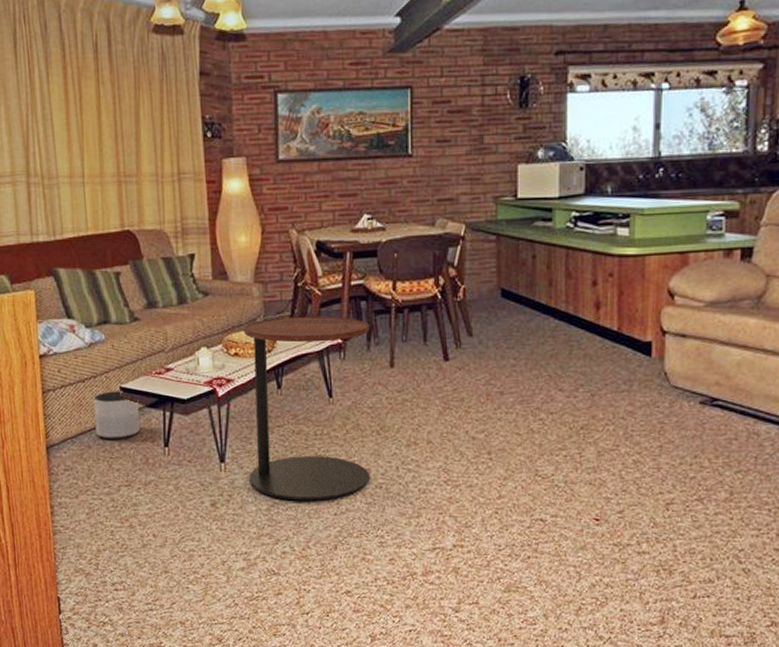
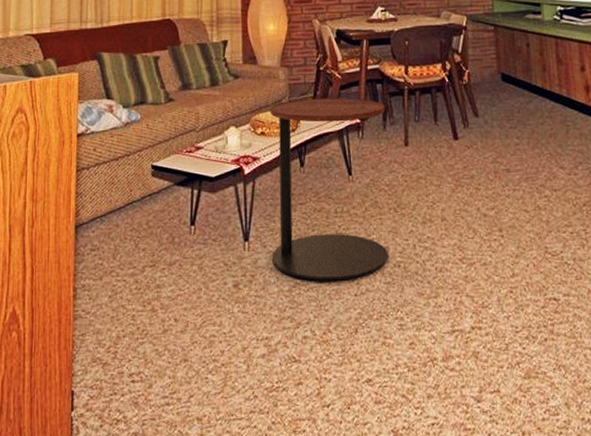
planter: present [93,391,140,439] -> none [125,169,168,218]

